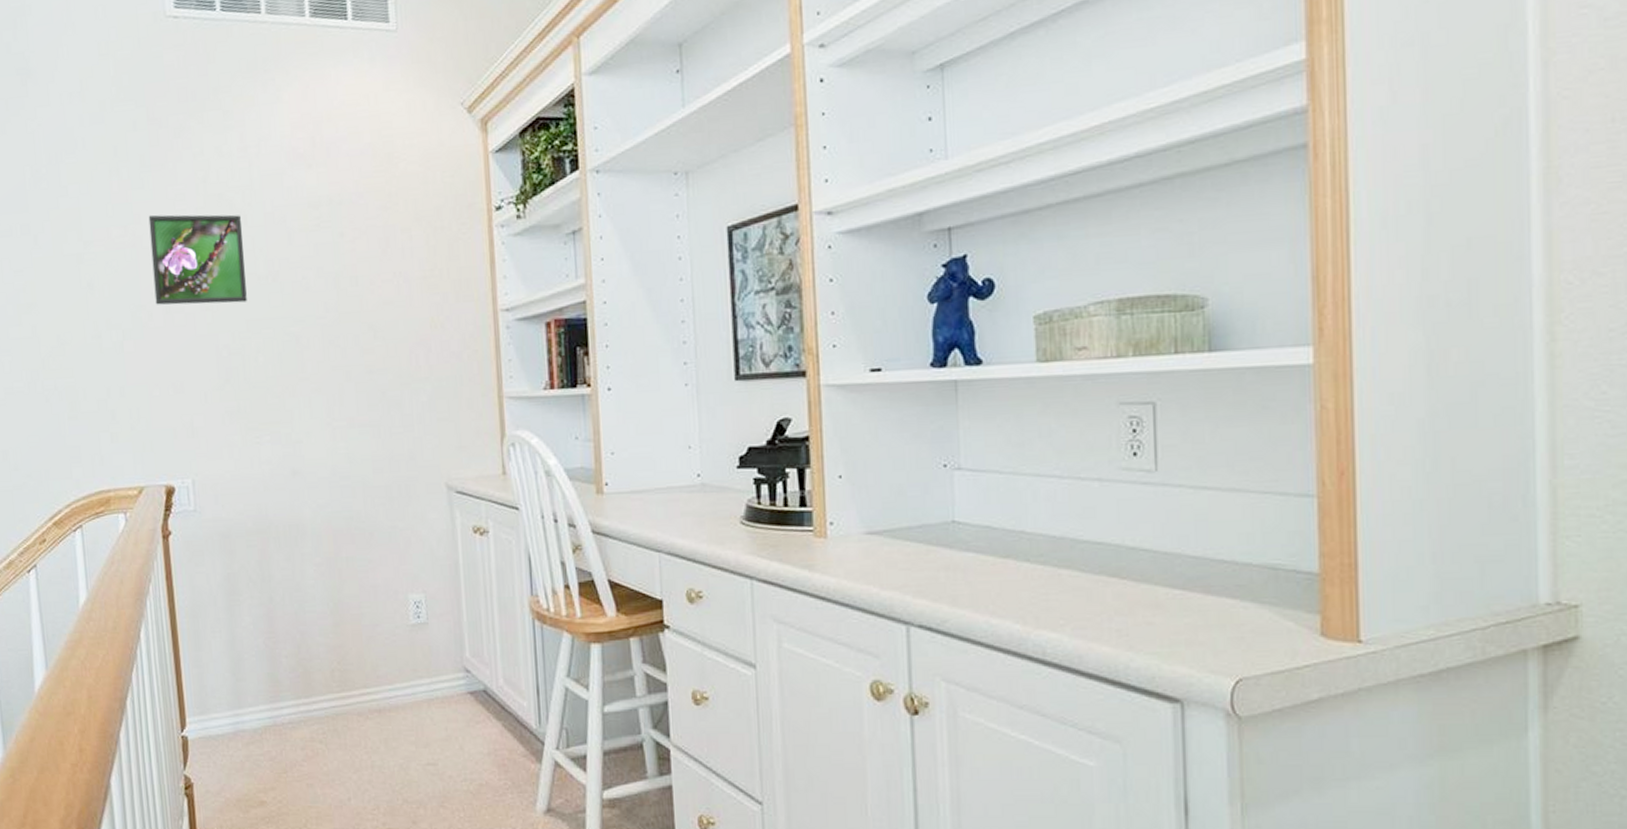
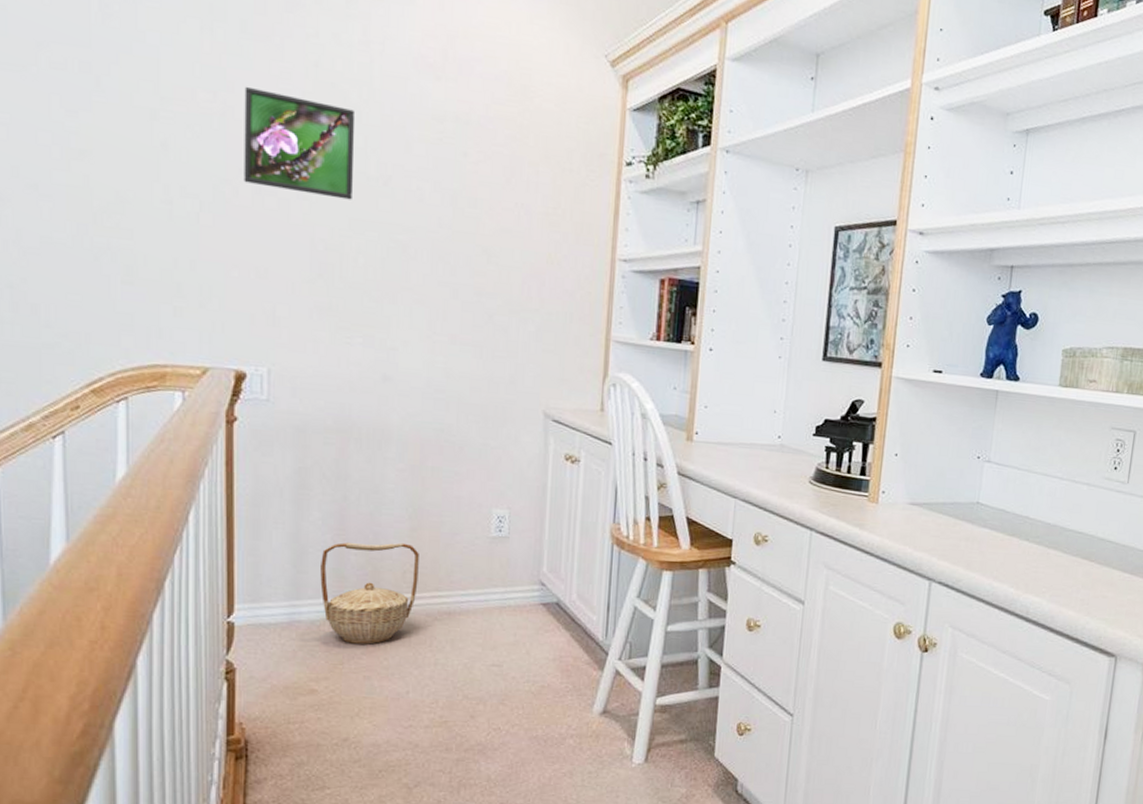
basket: none [256,640,347,750] -> present [320,541,419,644]

